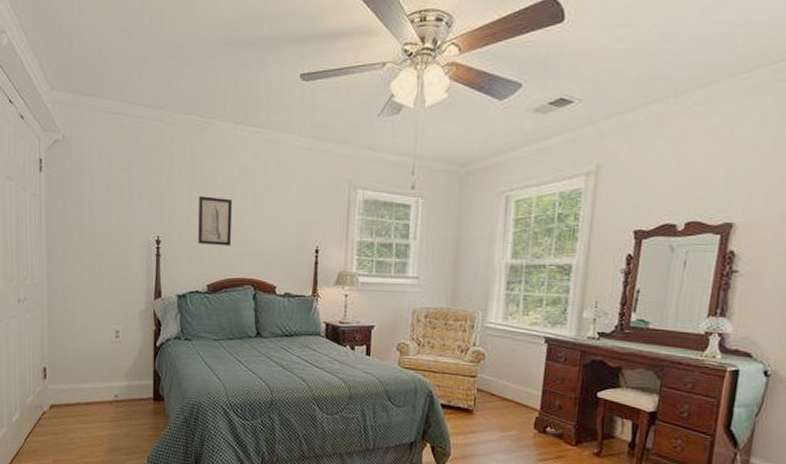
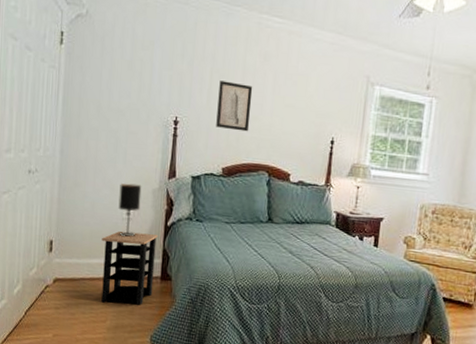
side table: none [93,354,148,427] -> present [101,231,158,305]
table lamp: none [107,306,129,359] -> present [118,183,142,237]

